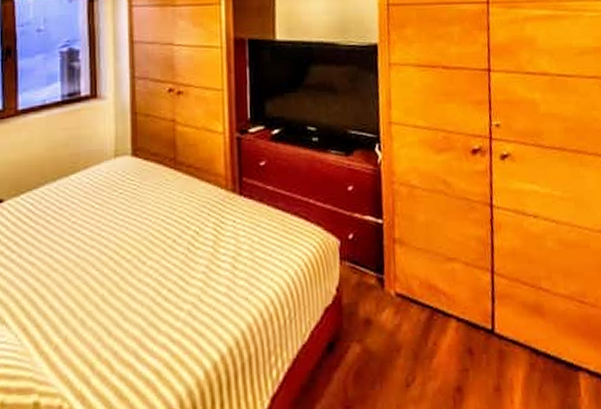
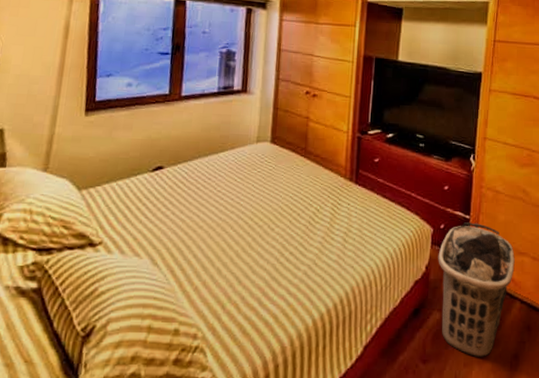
clothes hamper: none [349,227,445,396] -> present [438,222,515,357]

